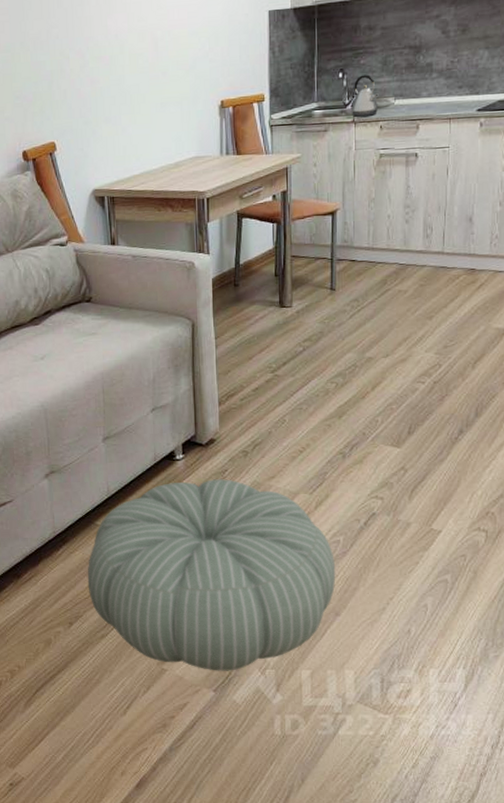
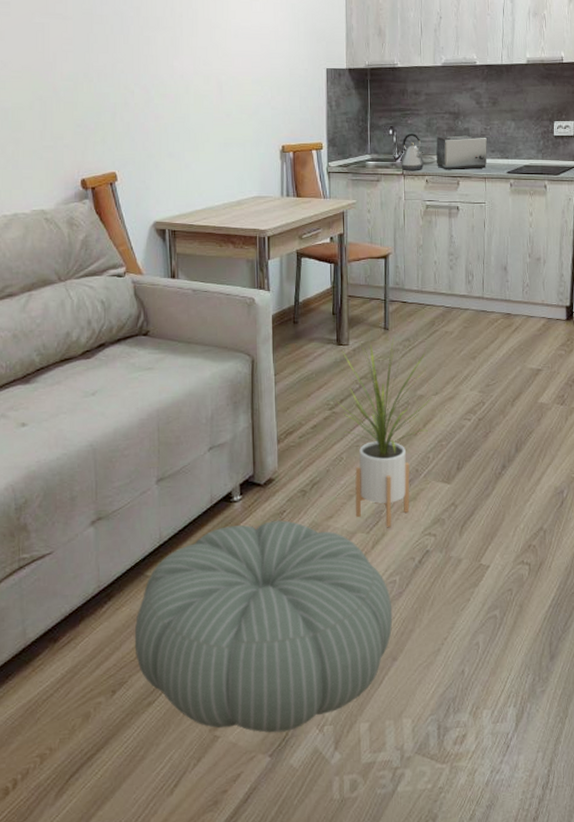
house plant: none [277,298,383,489] -> present [334,337,433,527]
toaster: none [392,69,455,114] -> present [436,134,488,170]

